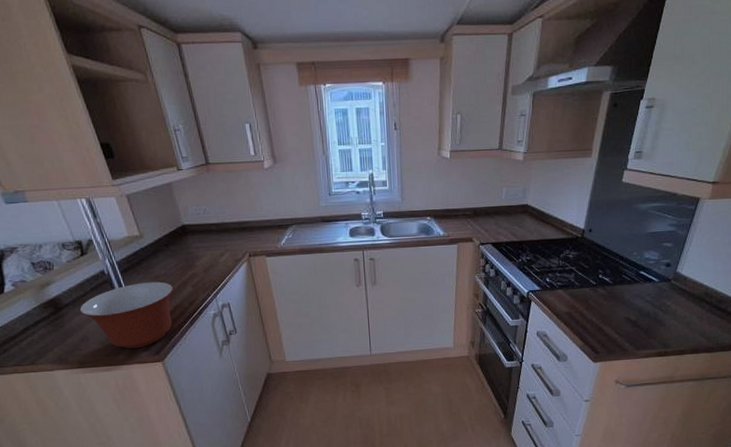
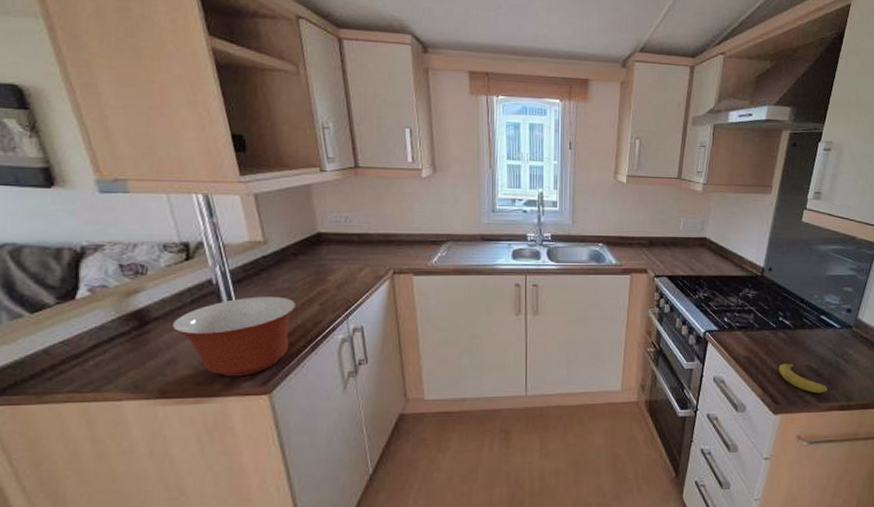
fruit: none [598,315,645,343] -> present [778,362,827,394]

